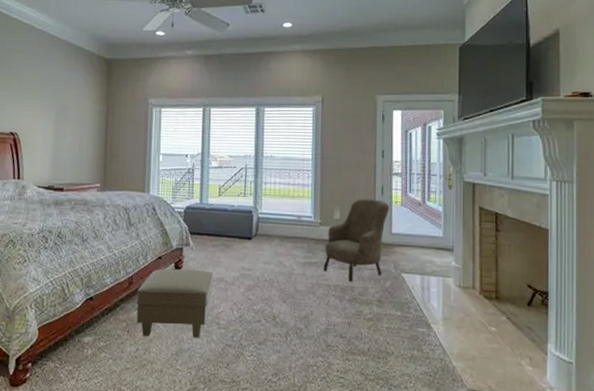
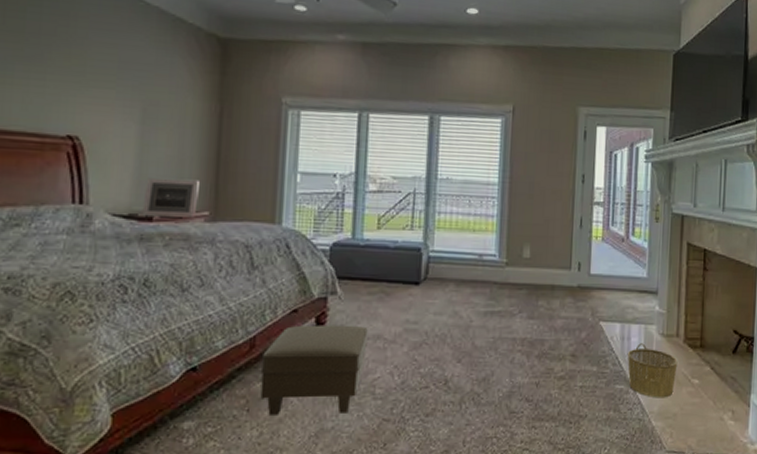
picture frame: none [57,160,95,188] -> present [142,177,201,218]
armchair: present [323,198,390,282] -> none [508,232,589,334]
basket: none [427,293,475,342] -> present [627,343,678,398]

